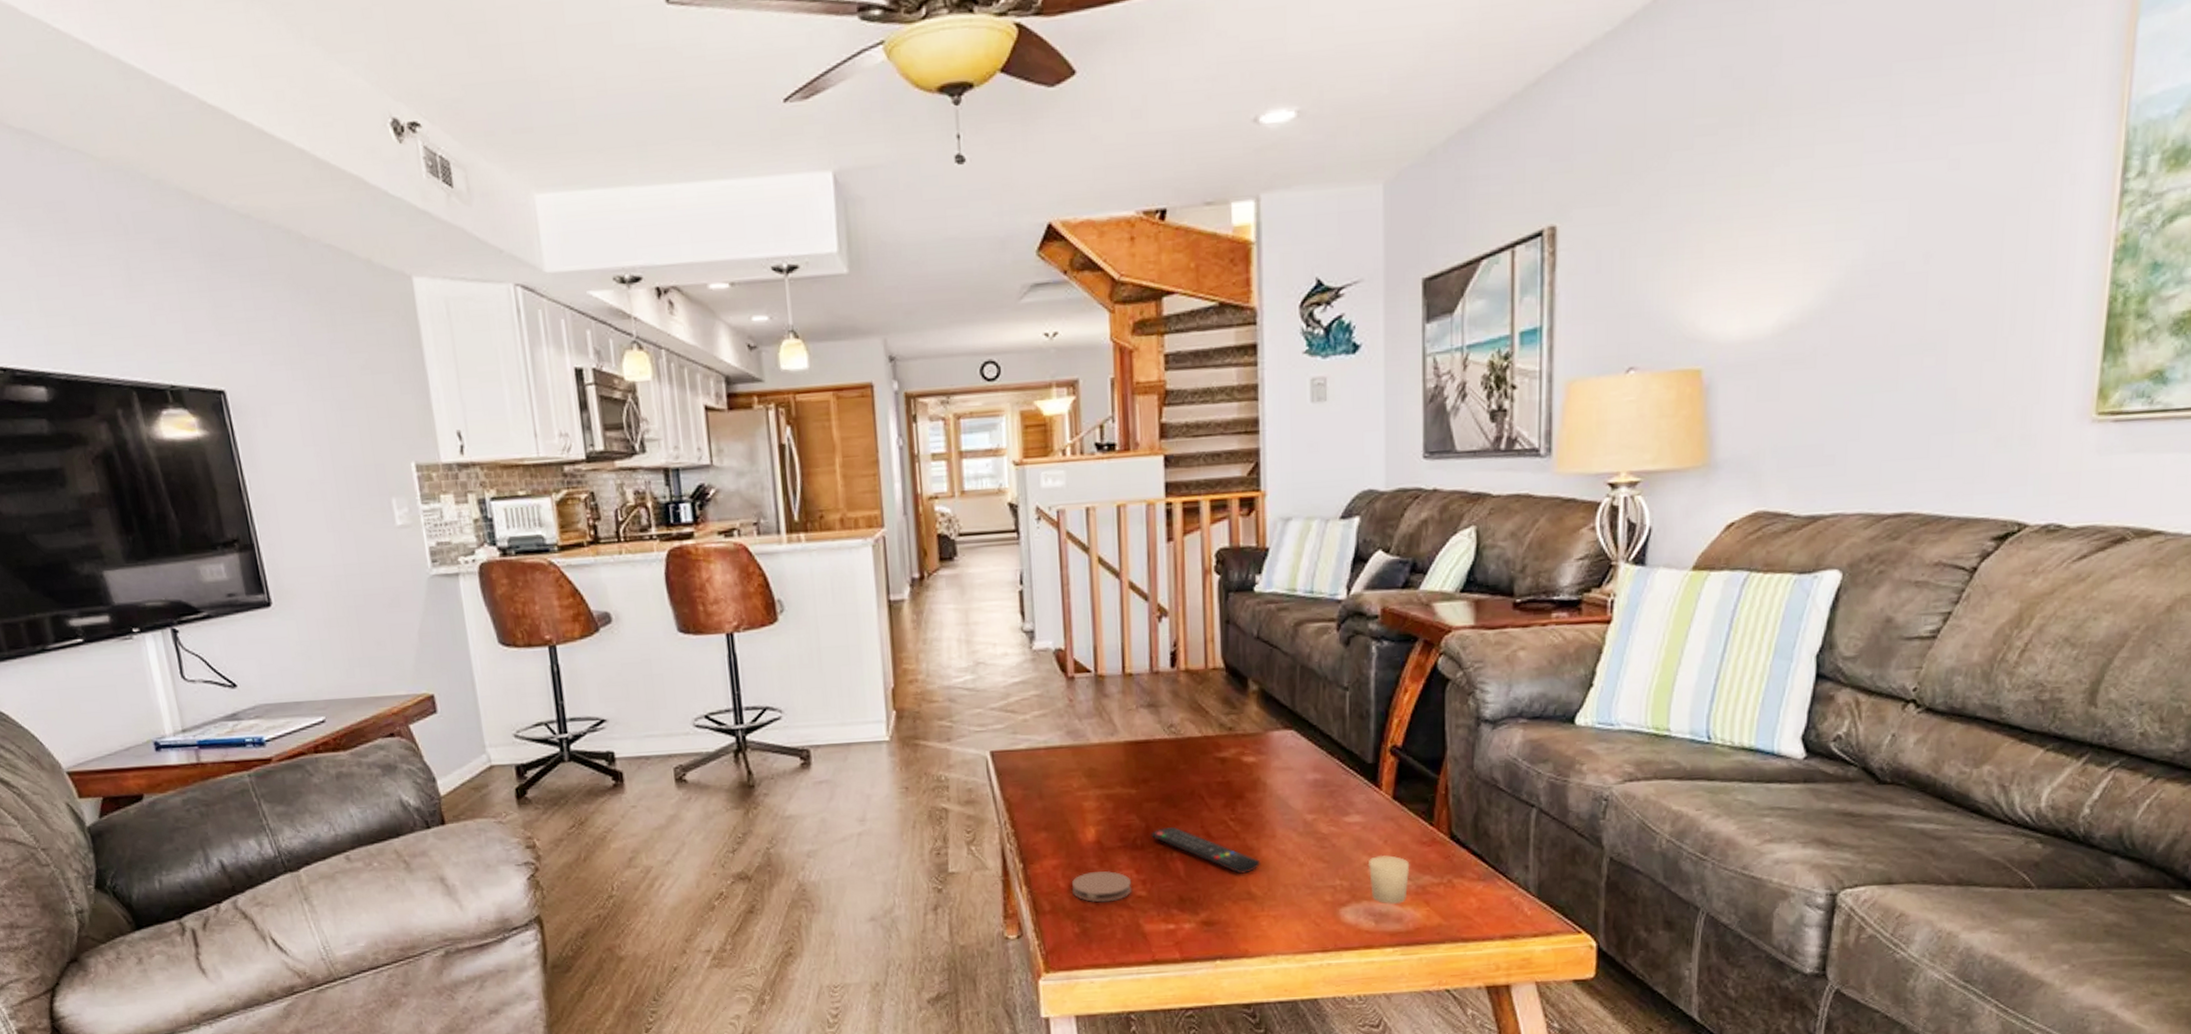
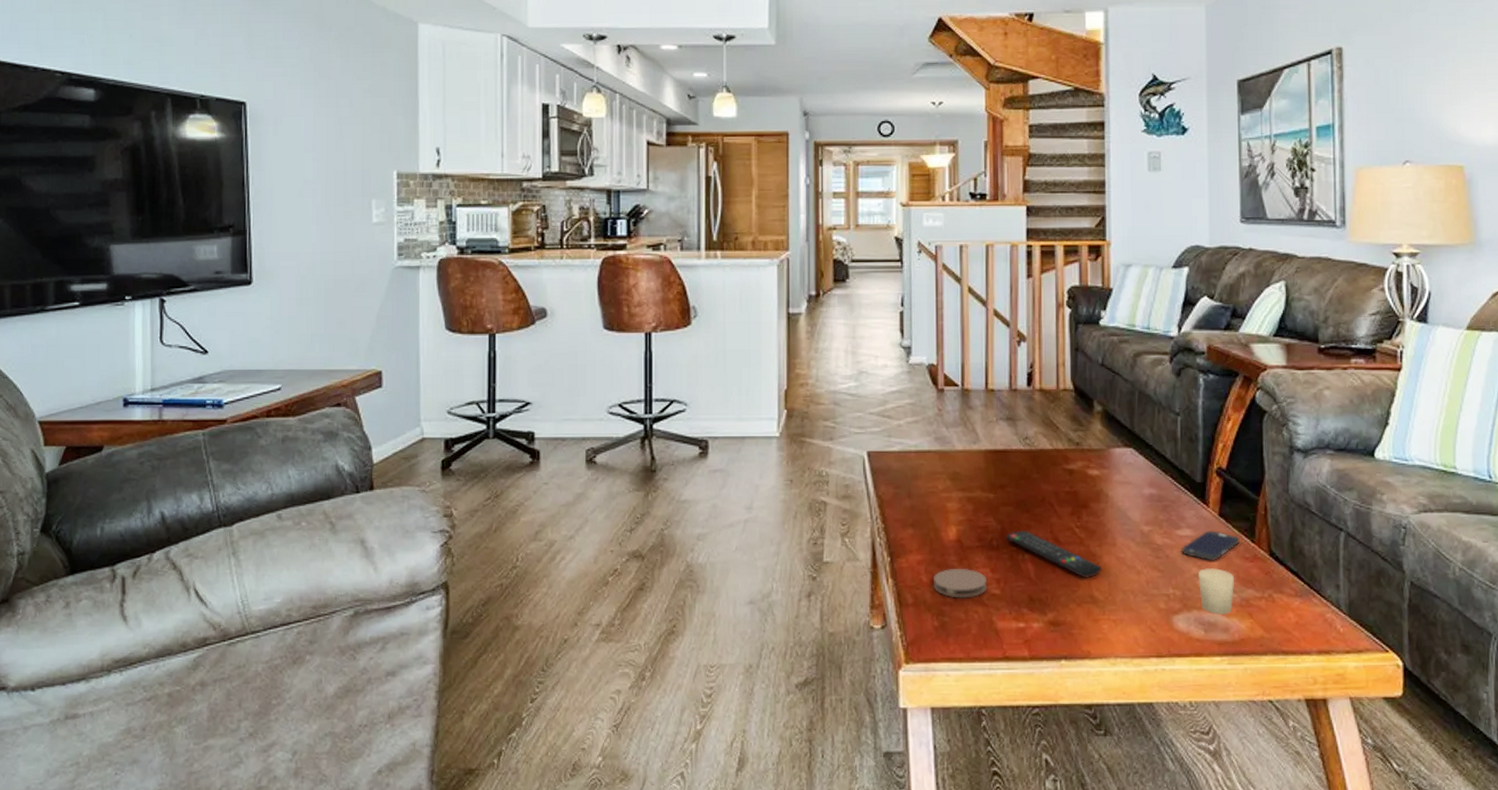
smartphone: none [1350,815,1417,848] -> present [1181,530,1240,561]

